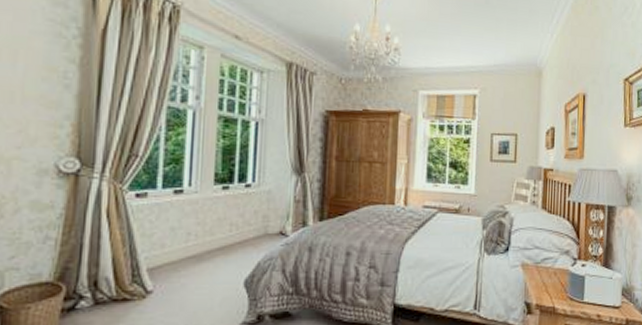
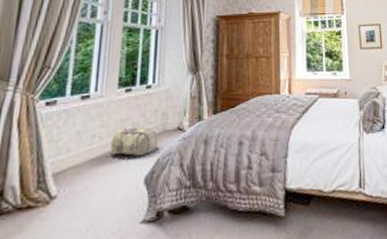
backpack: none [207,226,259,259] -> present [110,126,159,157]

